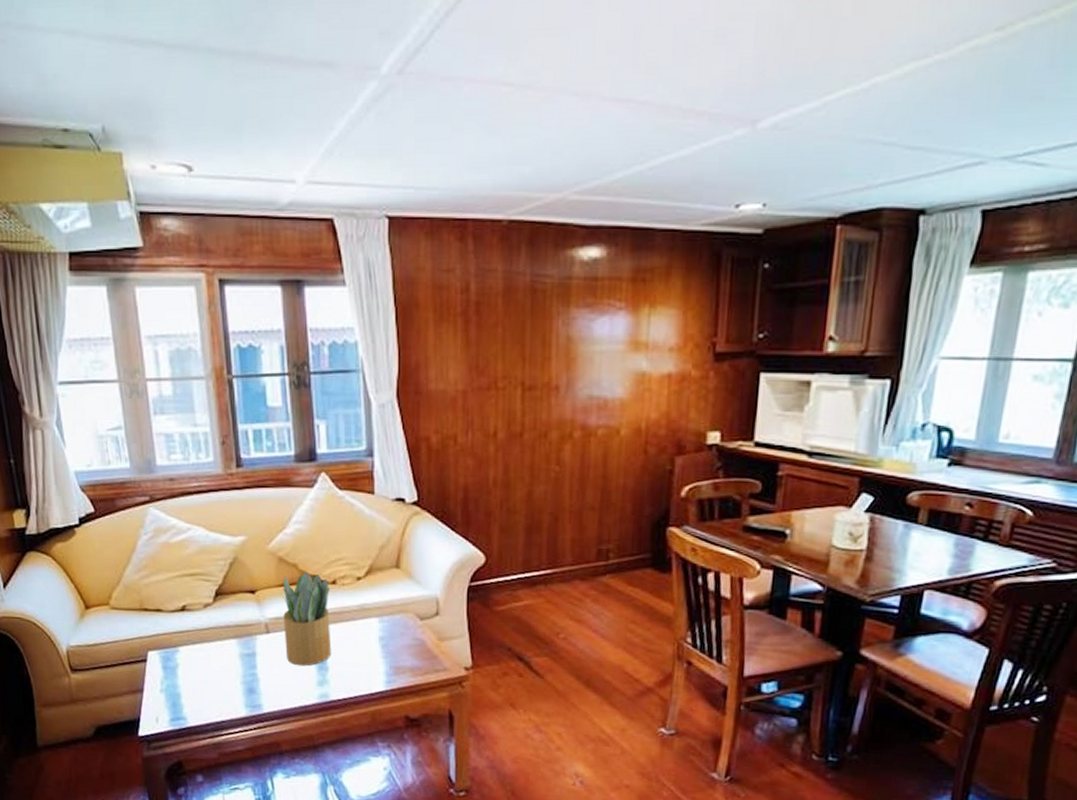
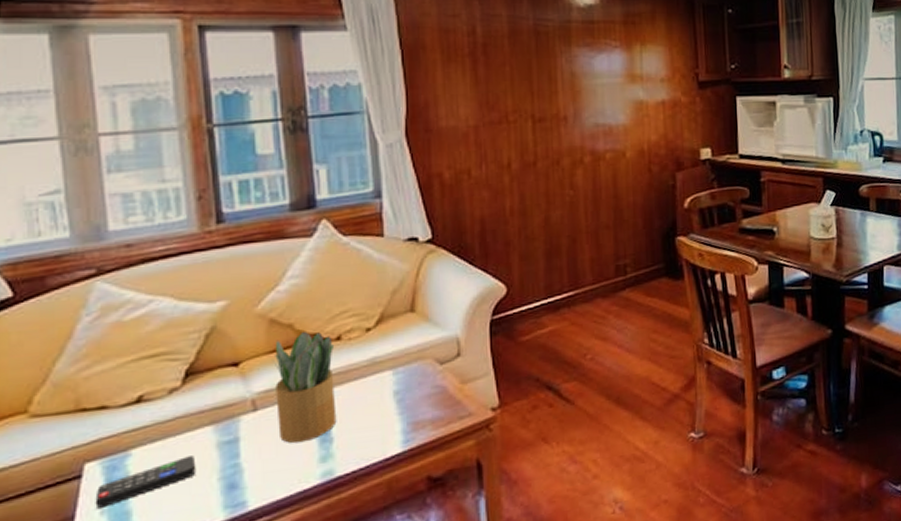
remote control: none [156,660,225,687] -> present [95,455,196,508]

